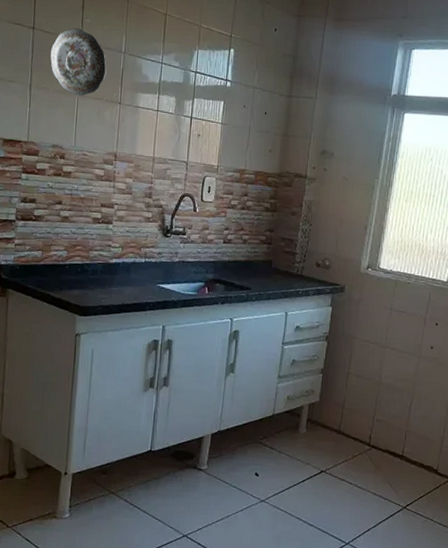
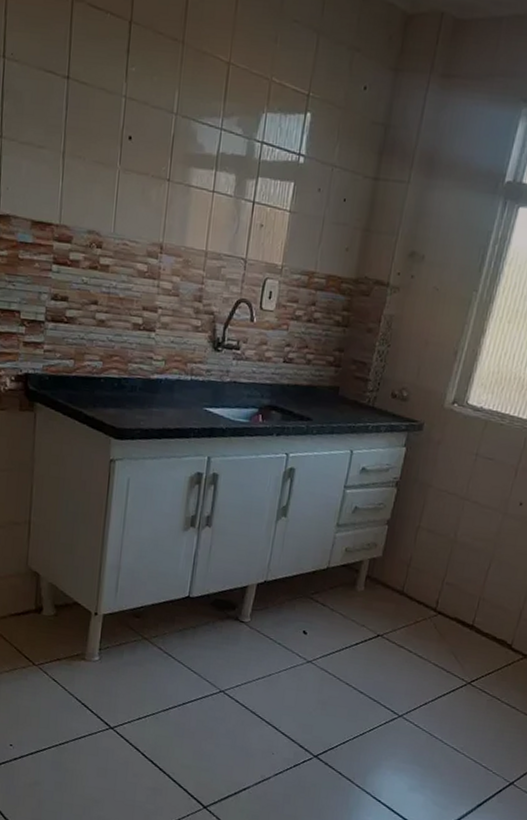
decorative plate: present [50,28,107,96] -> none [87,79,154,170]

